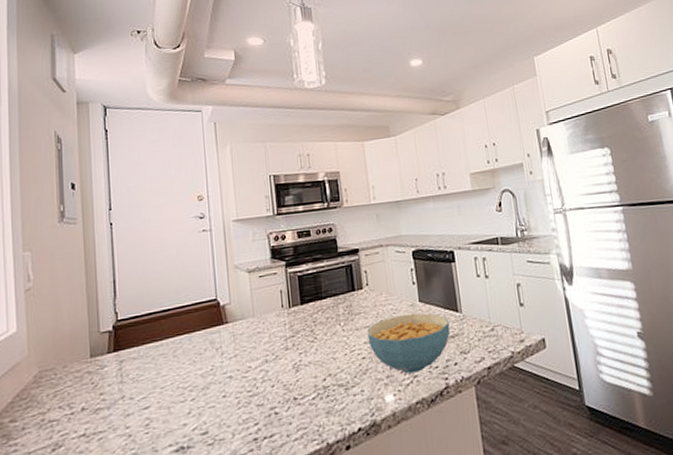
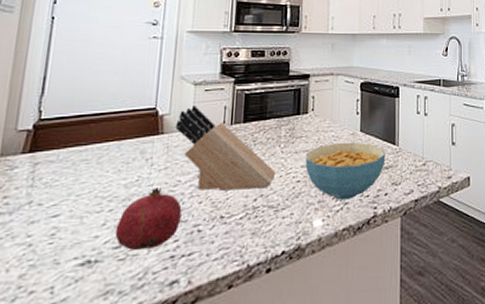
fruit: none [200,375,258,436] -> present [115,188,182,251]
knife block: none [237,293,341,375] -> present [175,105,276,191]

